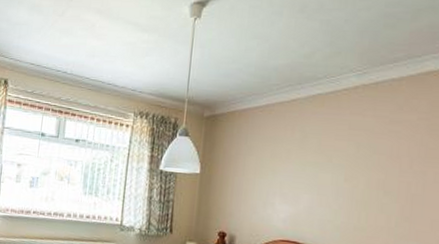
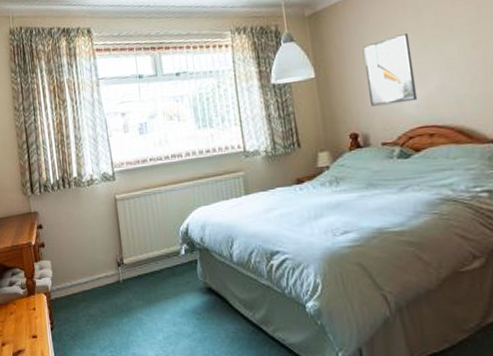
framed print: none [244,153,291,216] -> present [362,34,418,107]

